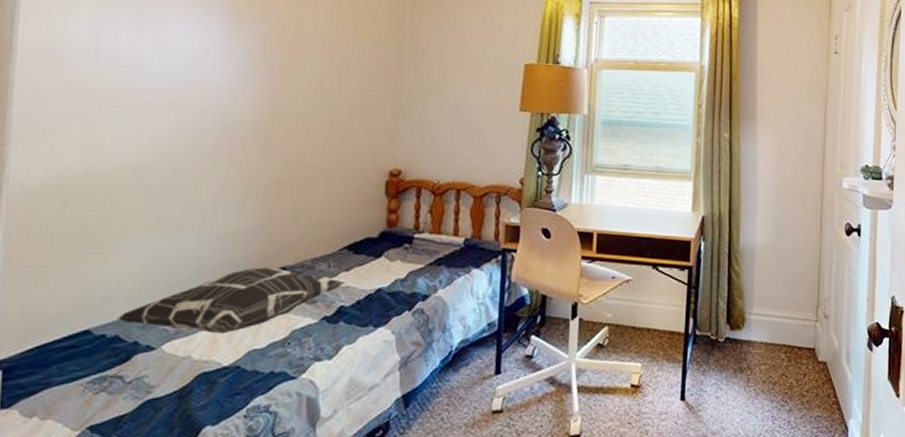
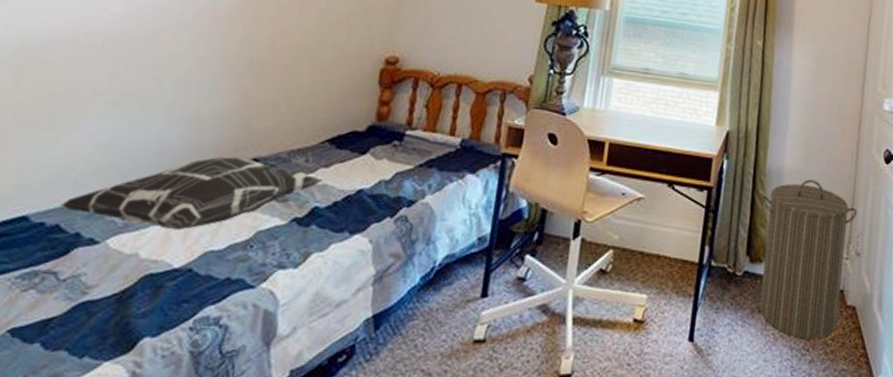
laundry hamper: none [736,254,823,392] -> present [759,179,857,339]

